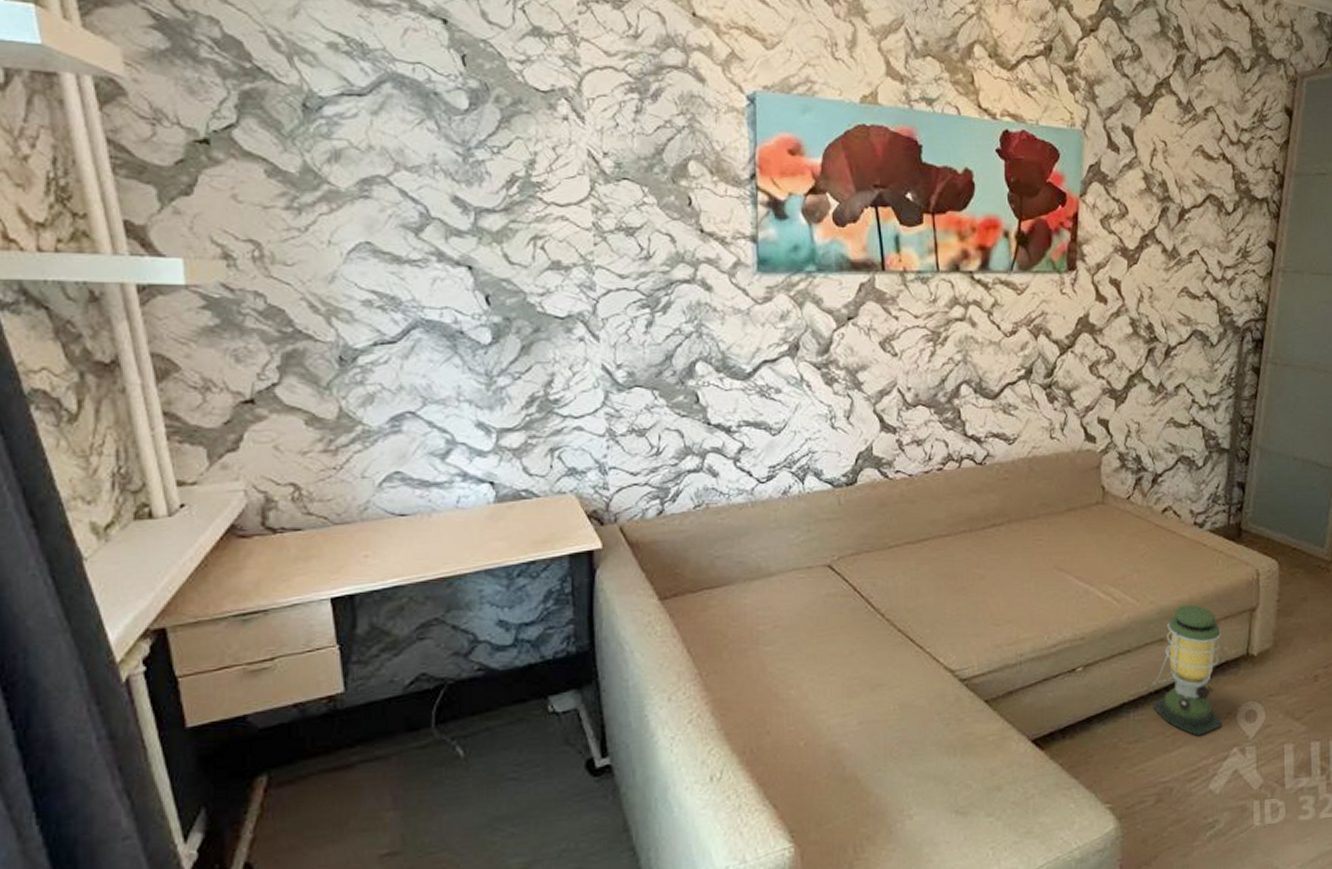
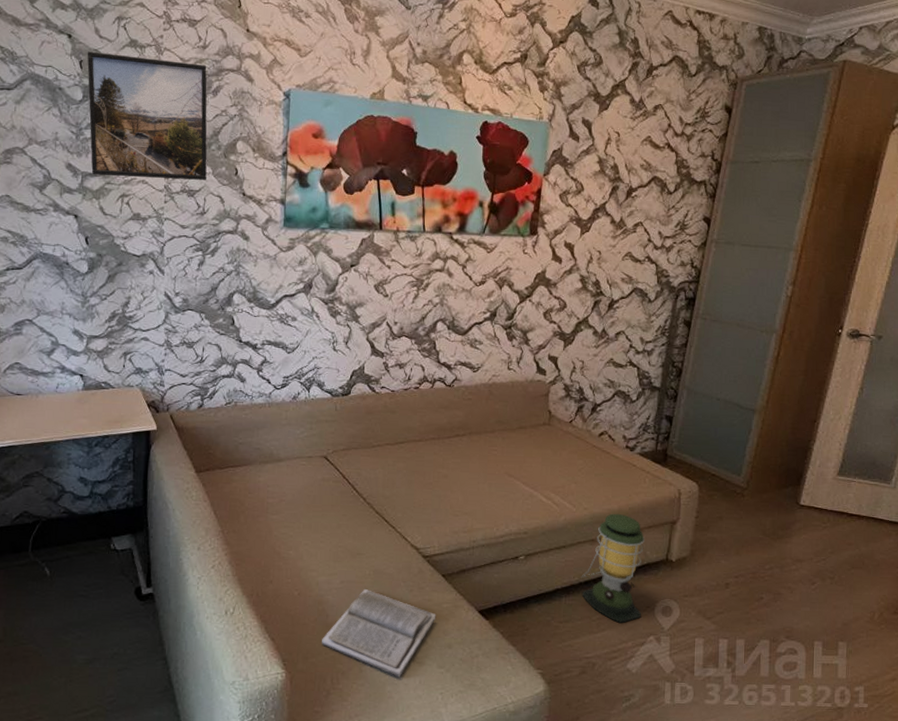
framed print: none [471,42,651,214] -> present [87,51,207,180]
book: none [839,728,981,835] -> present [322,588,436,678]

